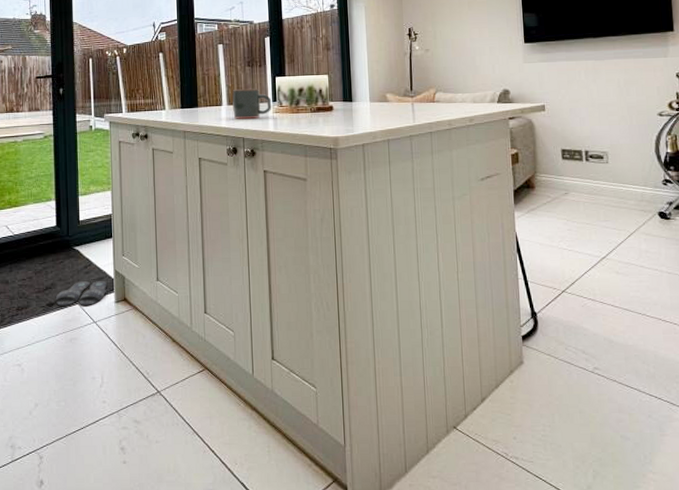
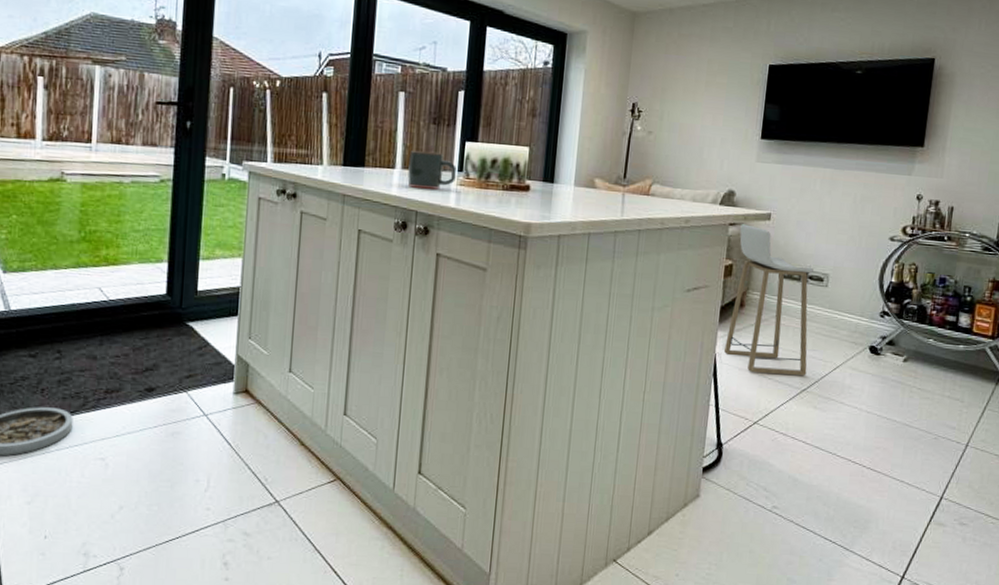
slippers: present [55,281,108,307] -> none [157,365,227,396]
bar stool: none [519,117,603,247] -> present [723,224,813,376]

